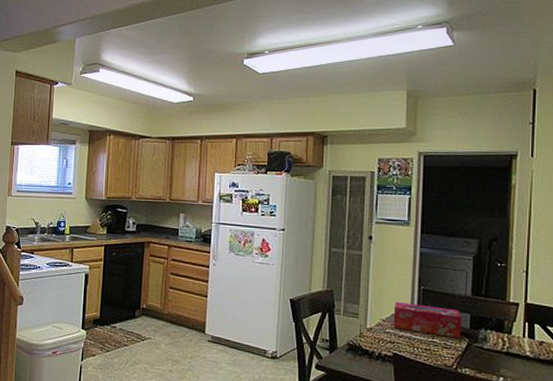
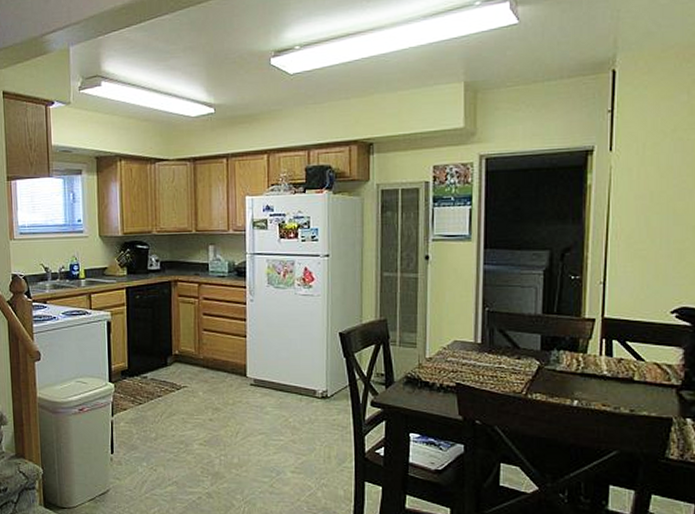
tissue box: present [393,301,462,339] -> none [455,326,532,362]

